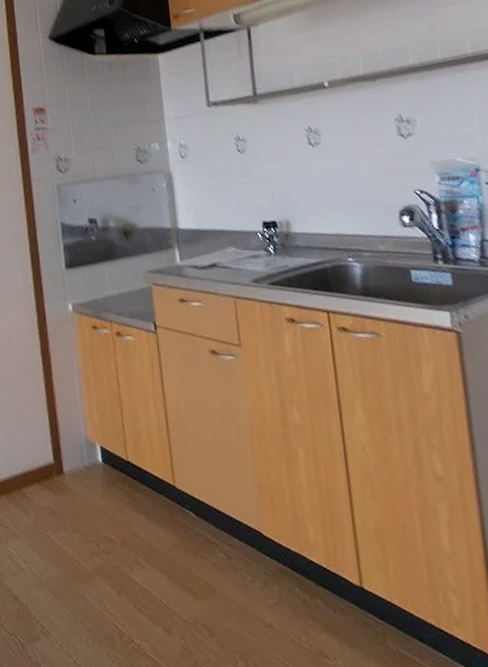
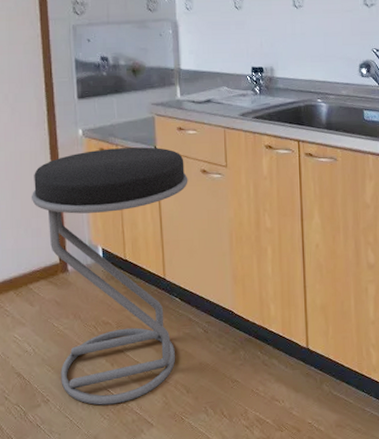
stool: none [20,323,196,644] -> present [31,147,188,405]

